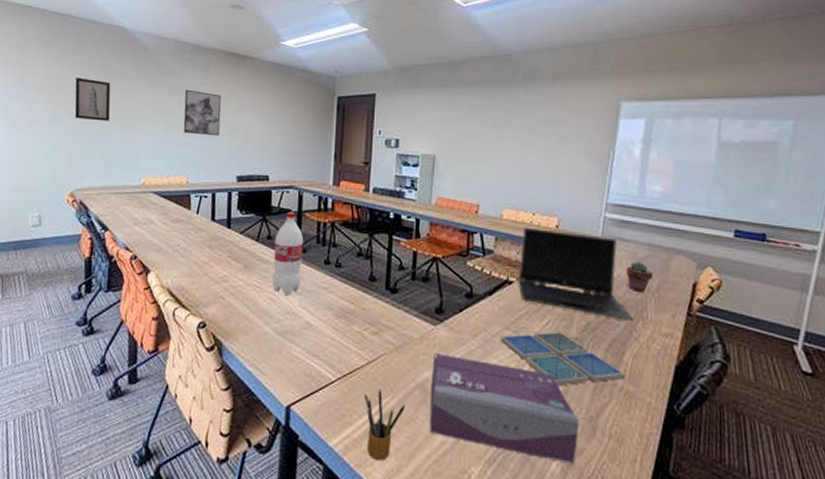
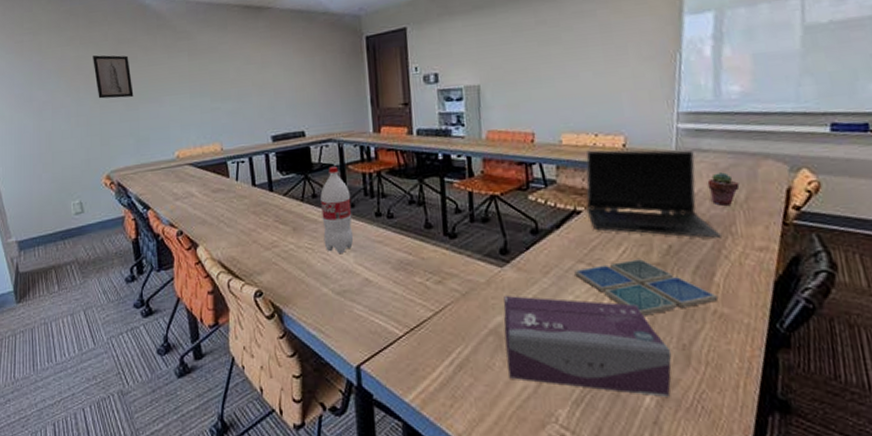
wall art: present [183,89,222,136] -> none [205,51,247,99]
pencil box: present [365,389,406,461] -> none [436,340,481,412]

